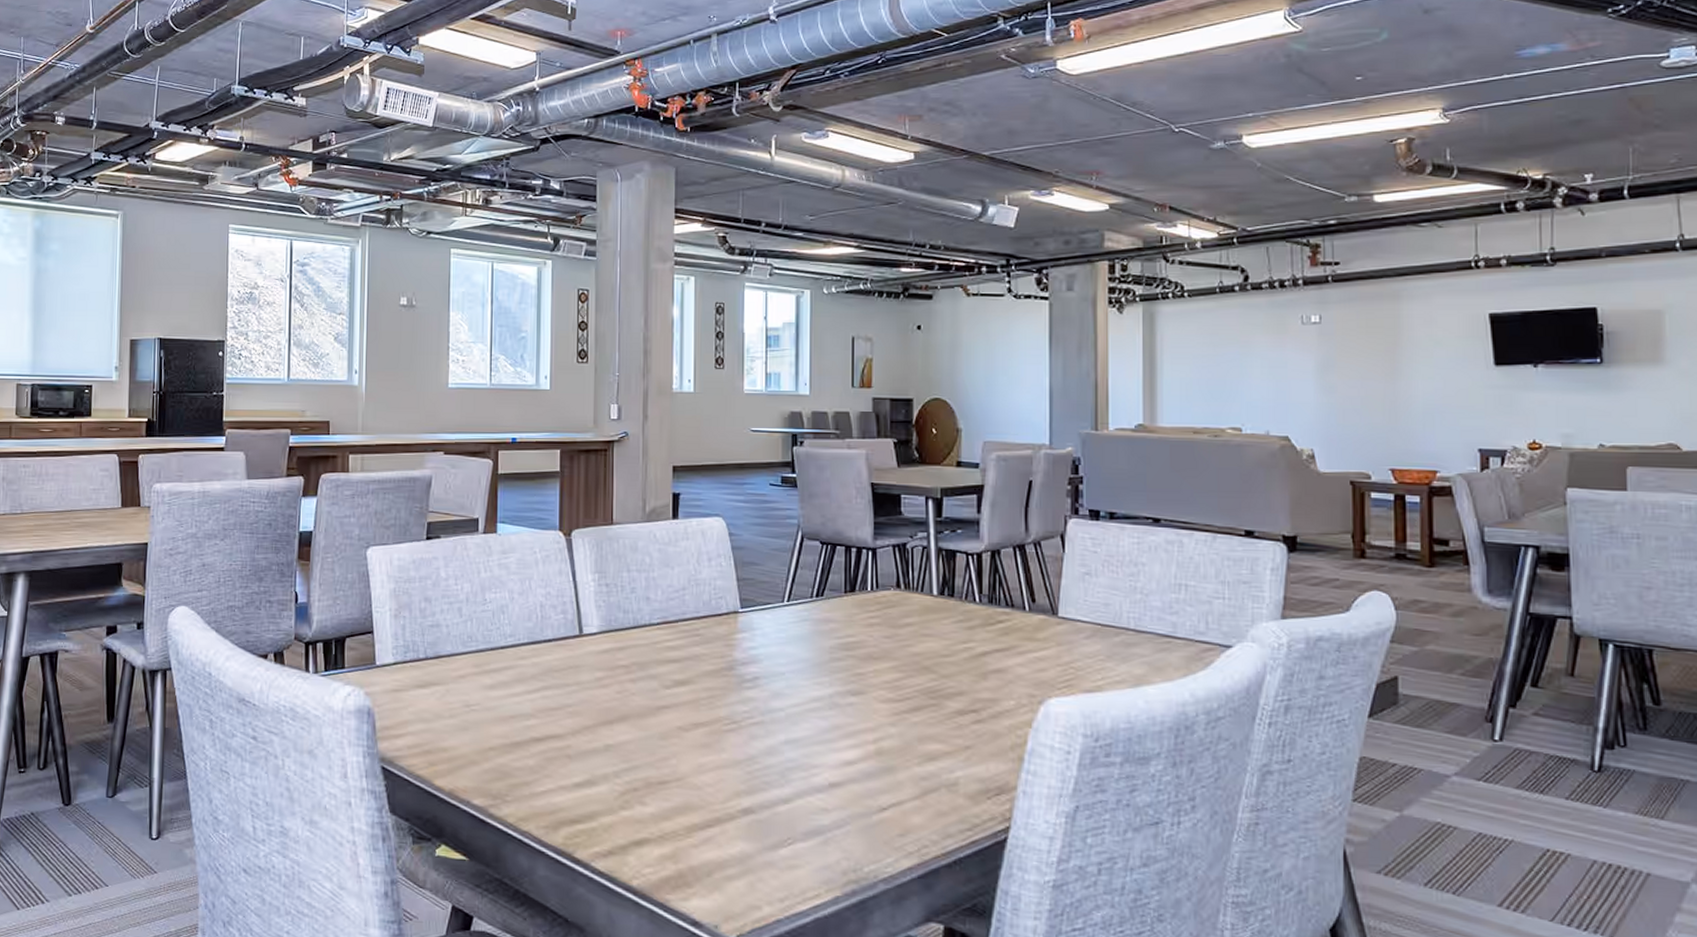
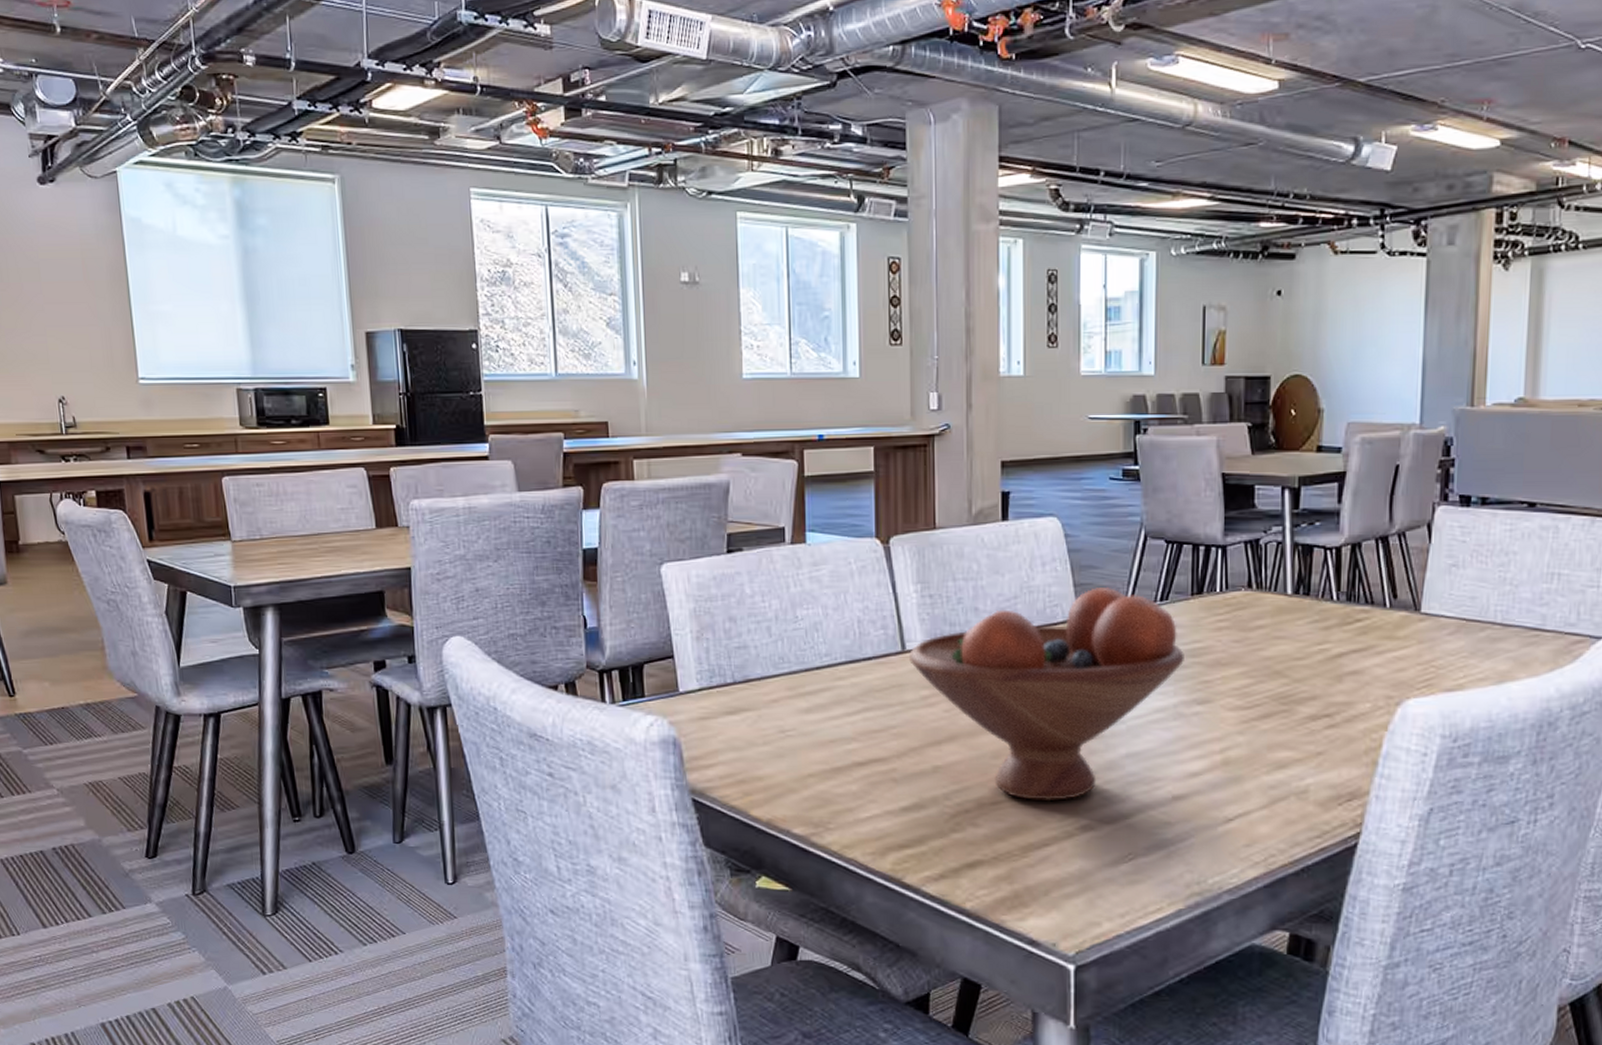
fruit bowl: none [586,582,839,784] -> present [909,587,1184,802]

